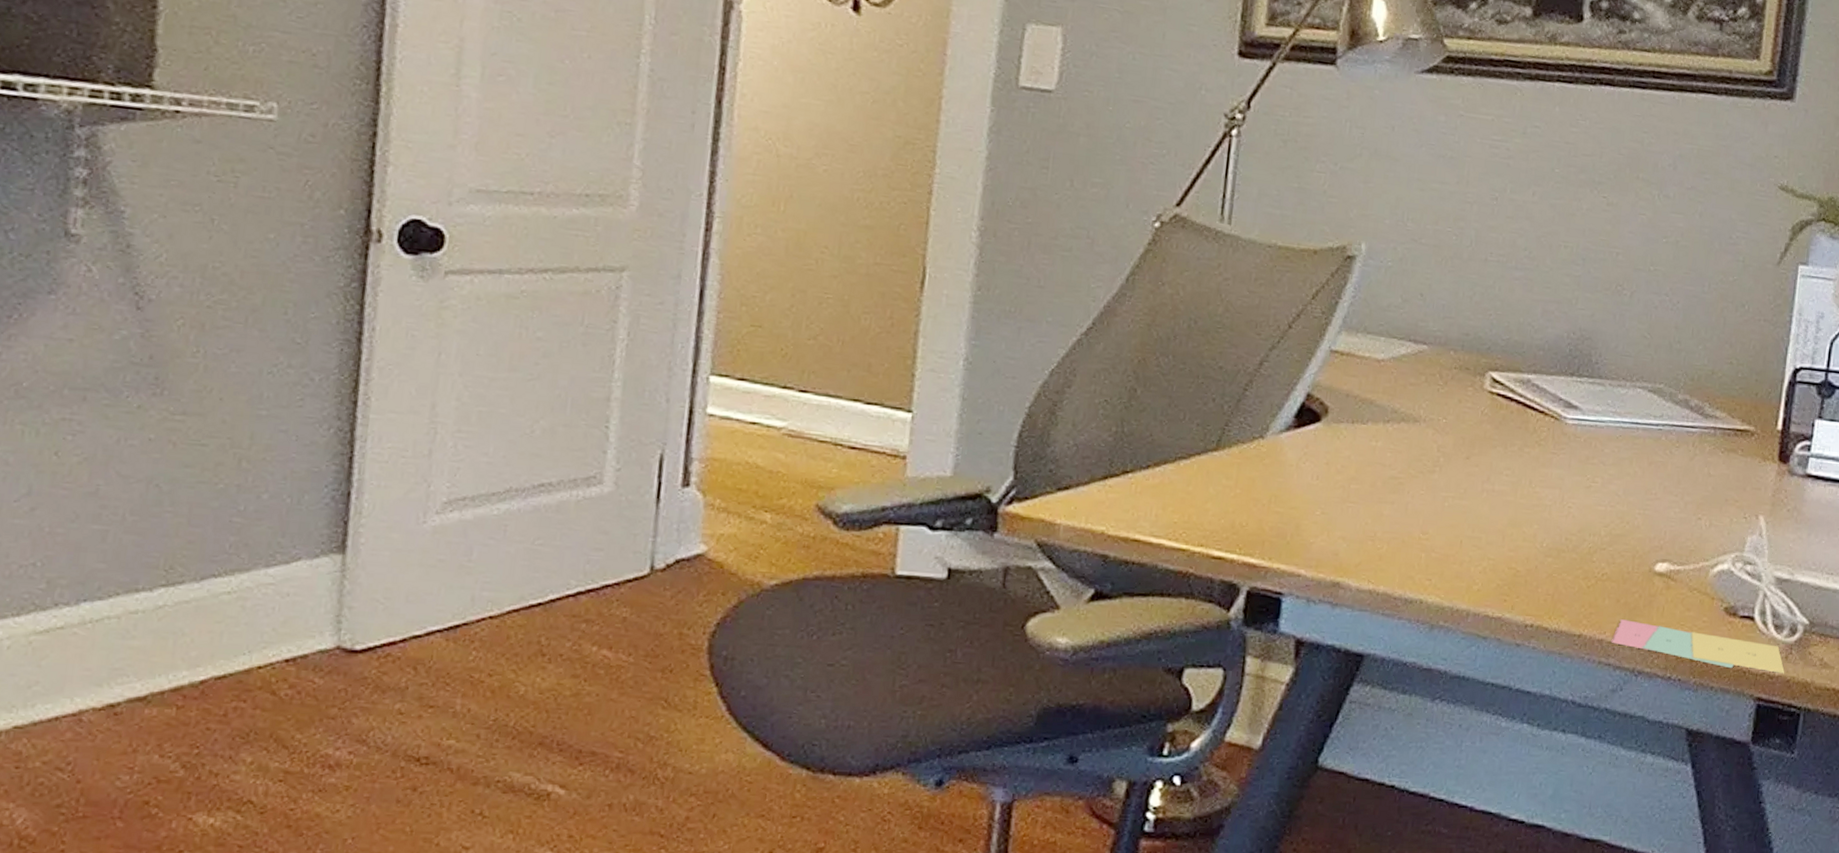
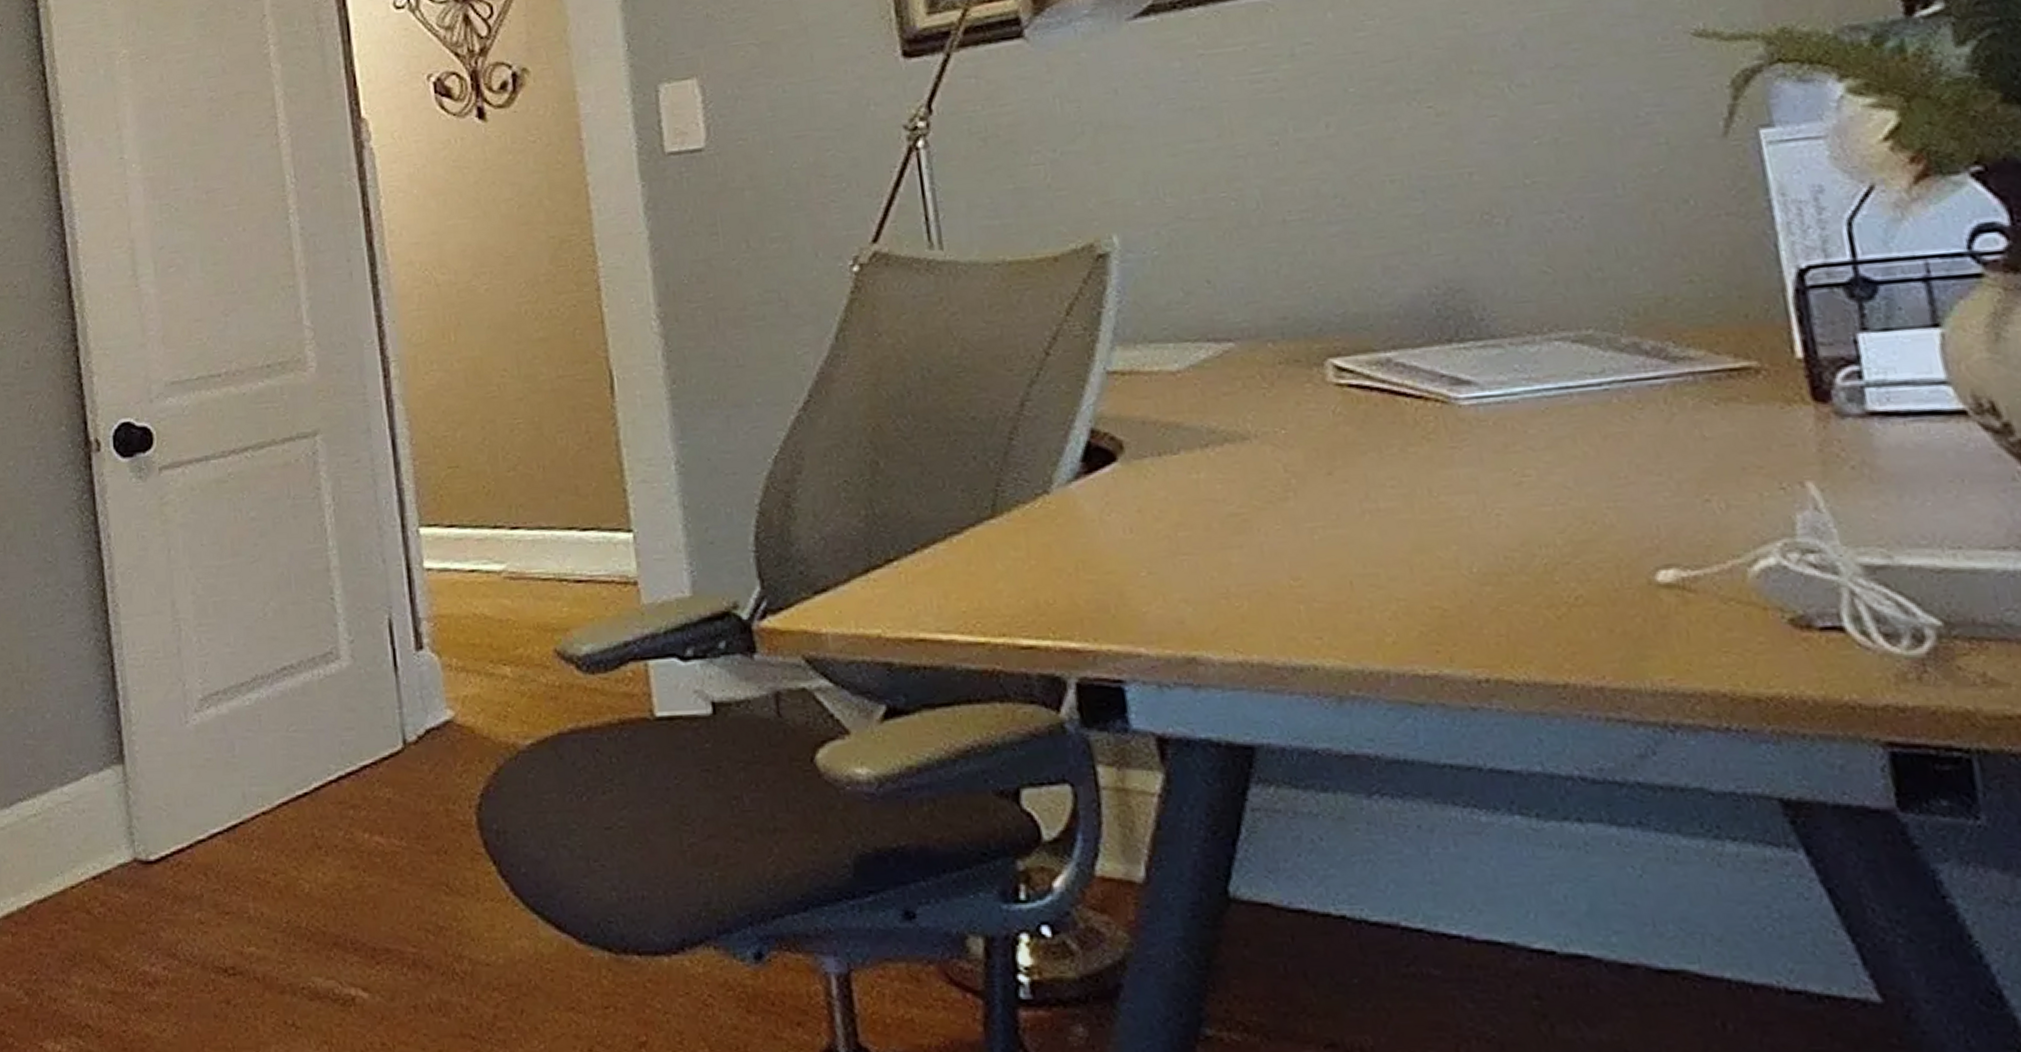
sticky notes: present [1611,619,1785,674] -> none [1616,655,1923,705]

